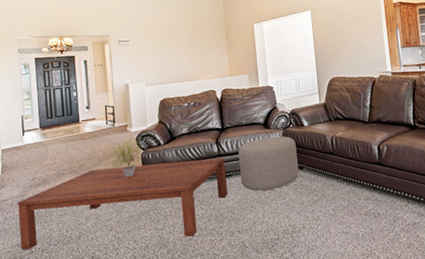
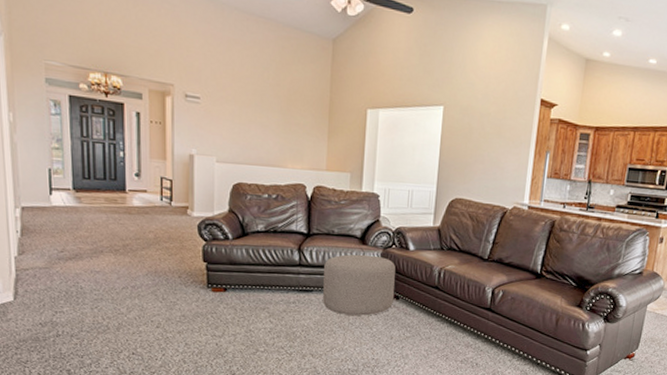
coffee table: present [17,157,228,250] -> none [40,252,307,351]
potted plant: present [108,136,142,177] -> none [161,222,205,270]

